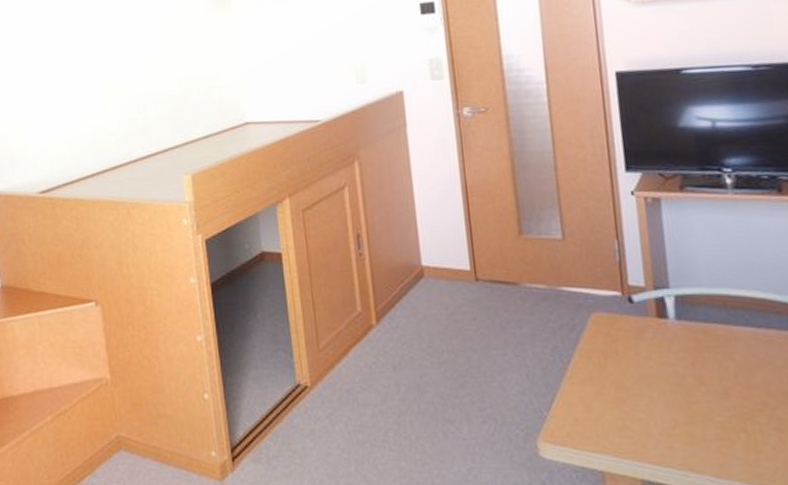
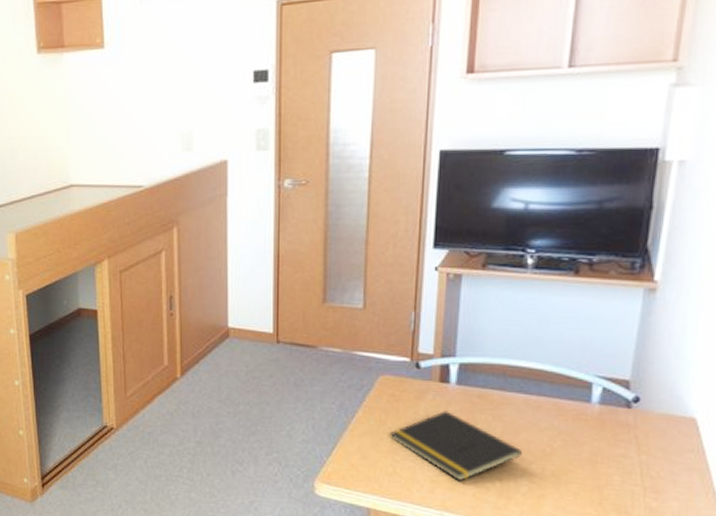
notepad: none [612,350,764,434] -> present [390,411,523,481]

